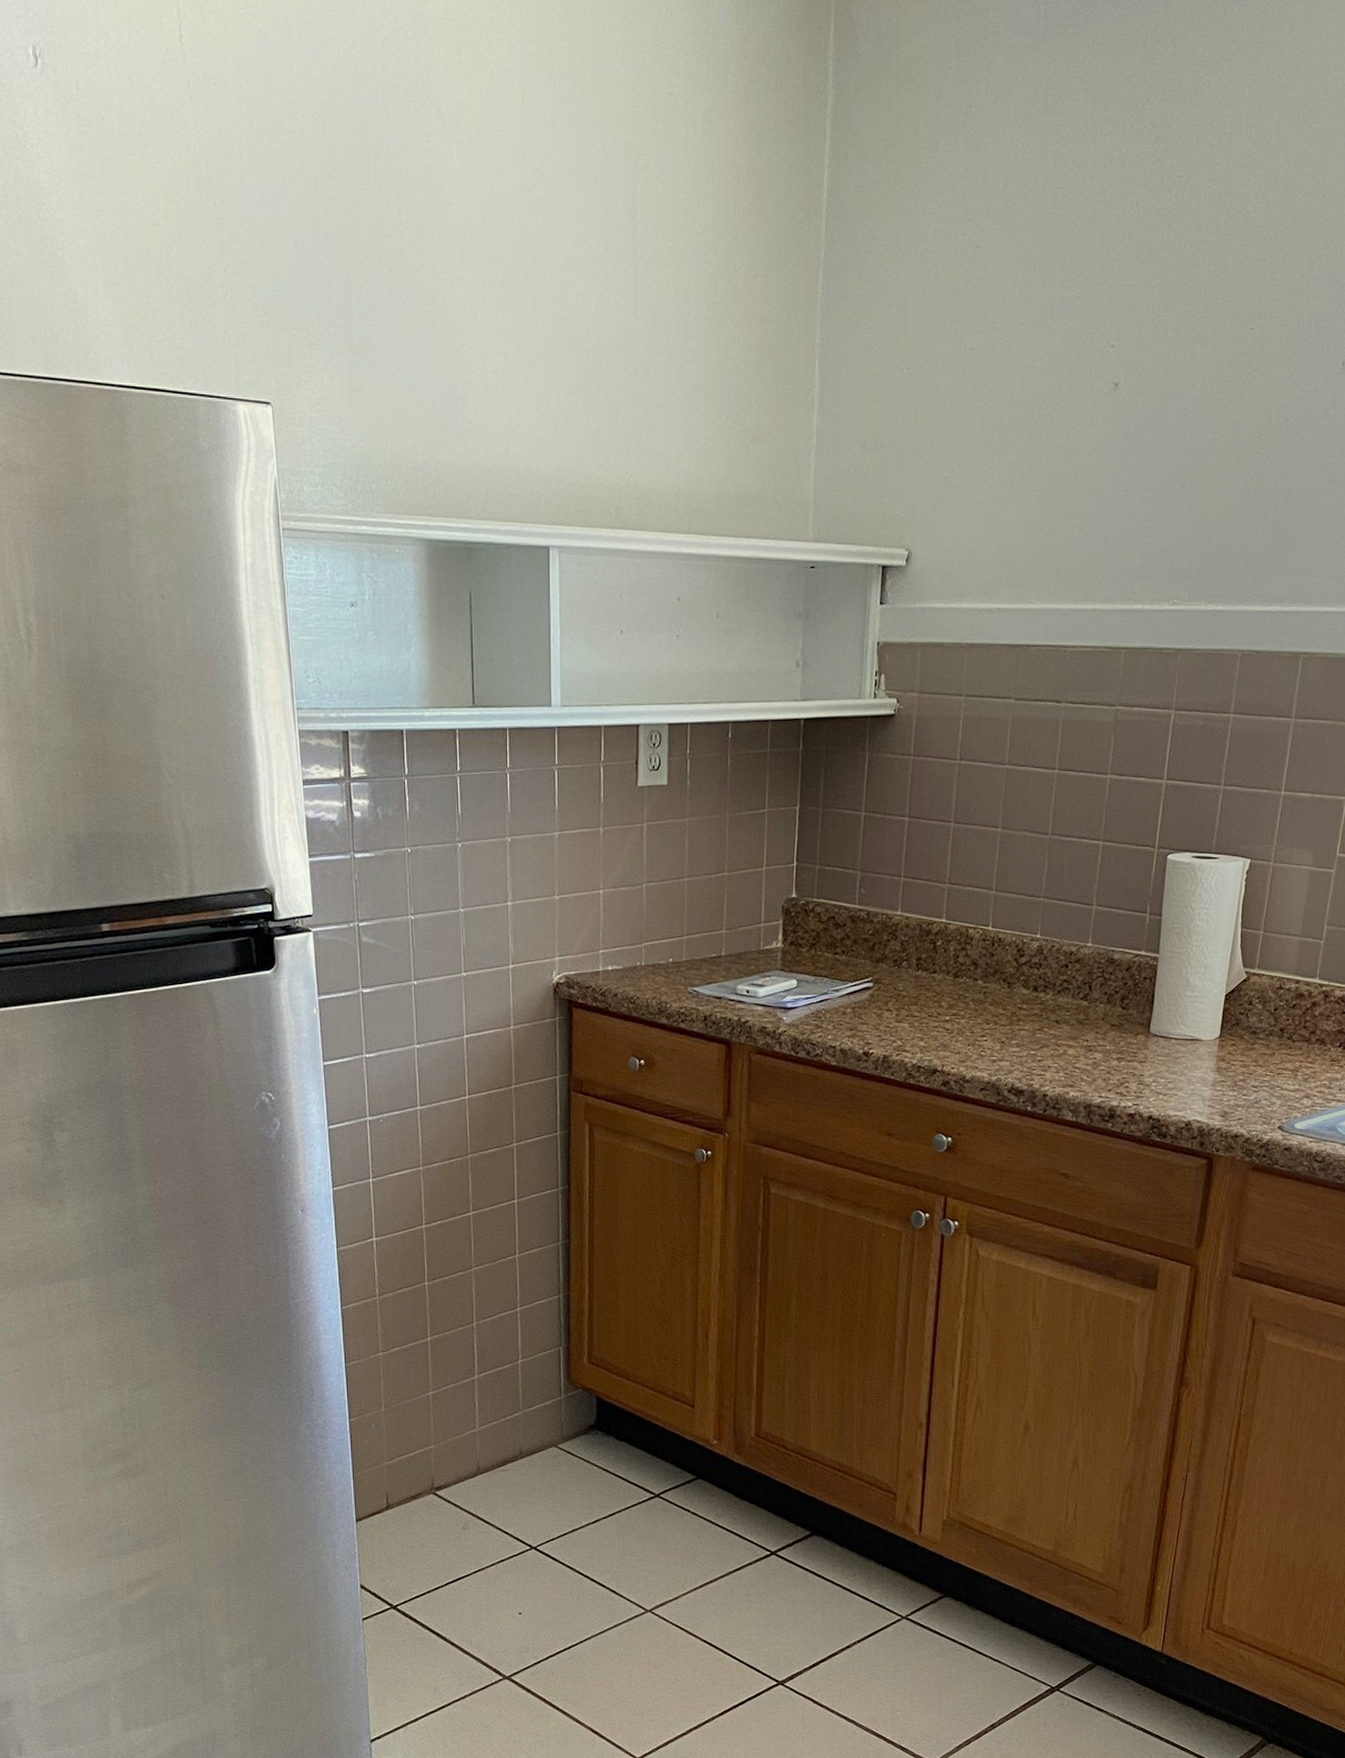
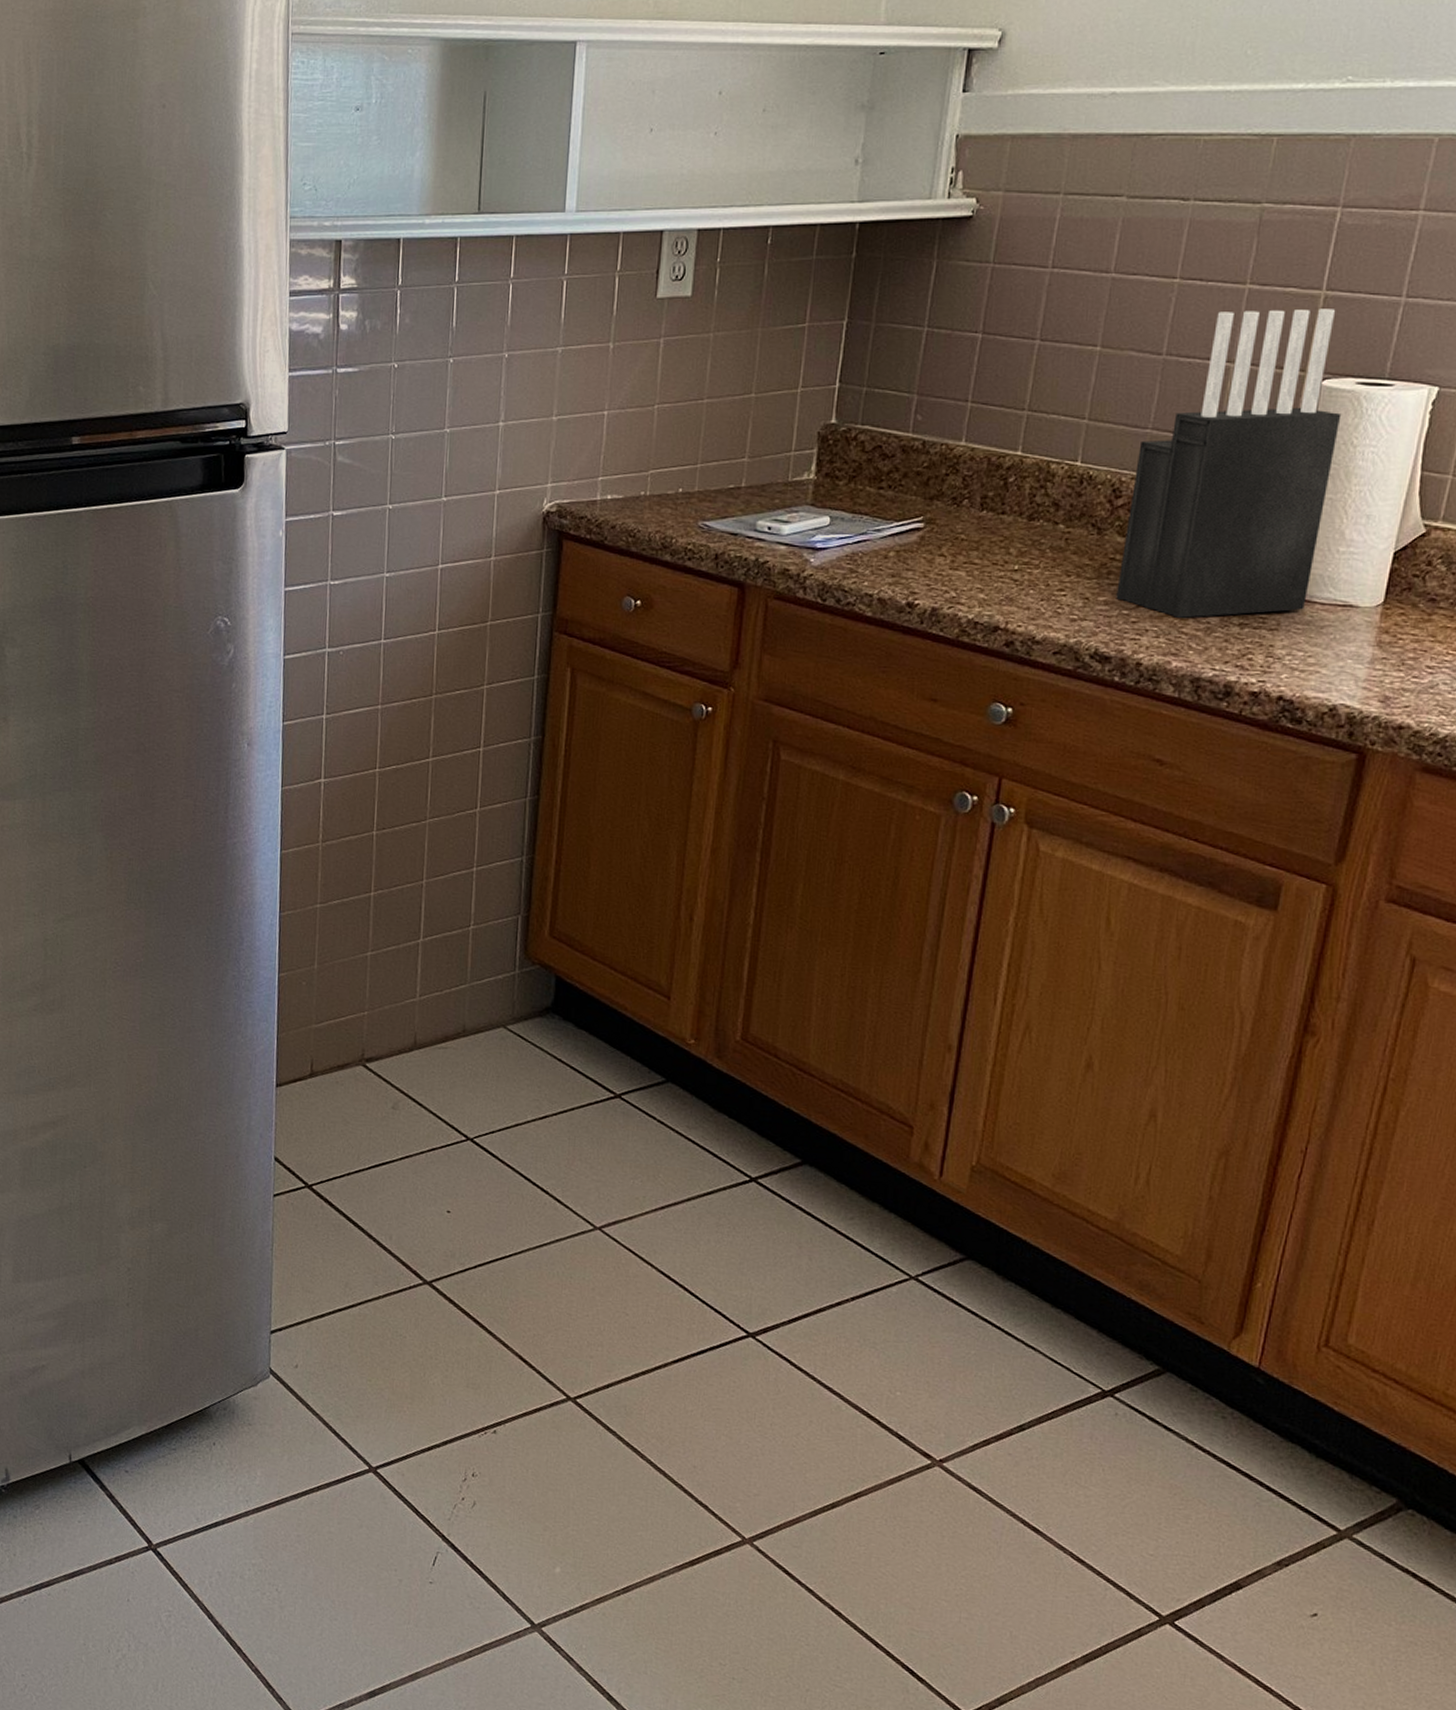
knife block: none [1025,795,1183,1055] -> present [1116,309,1342,618]

